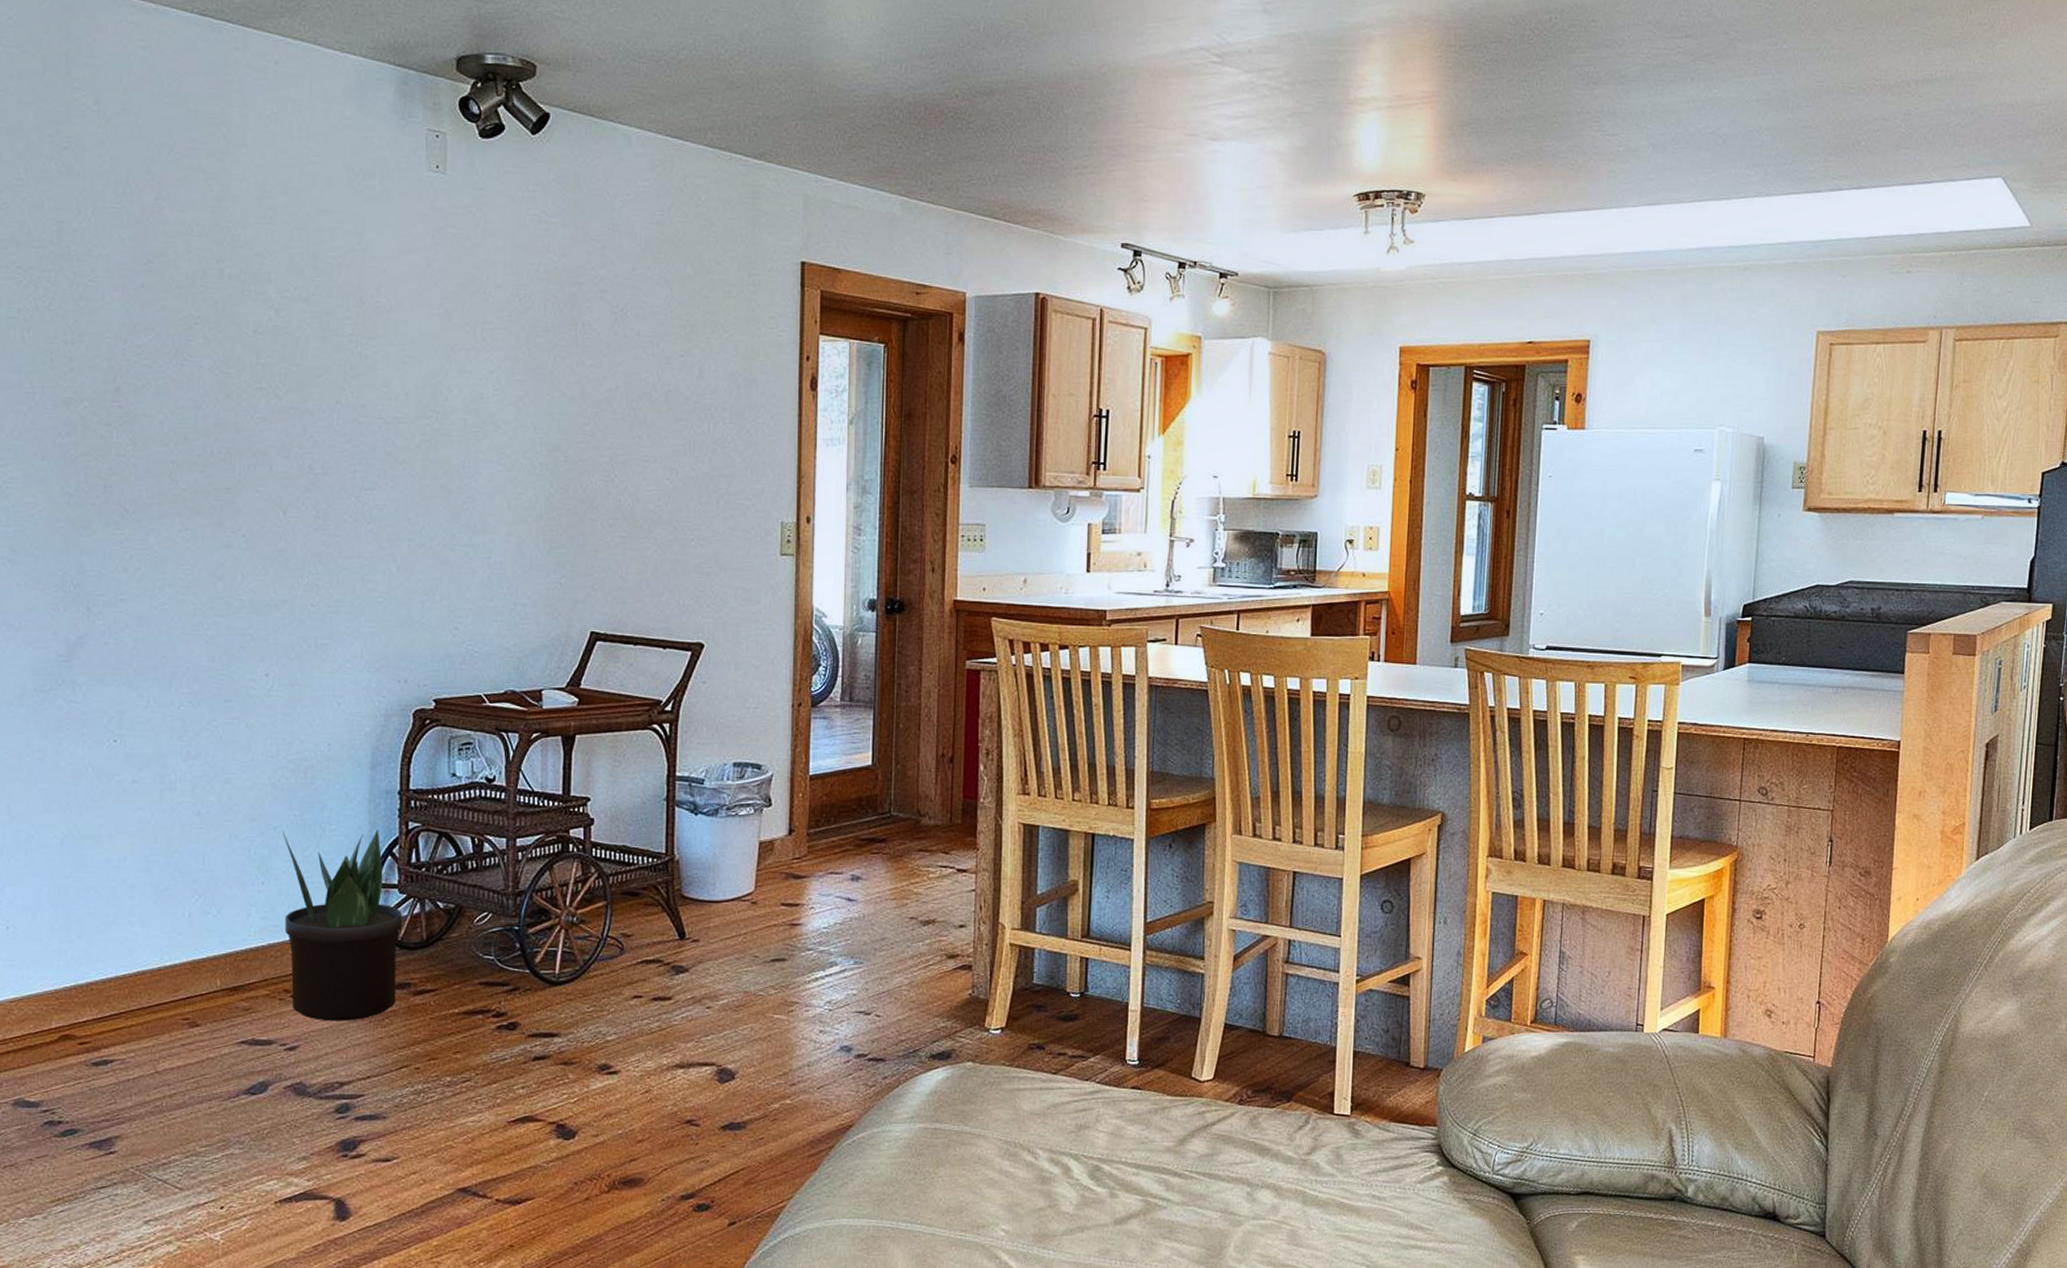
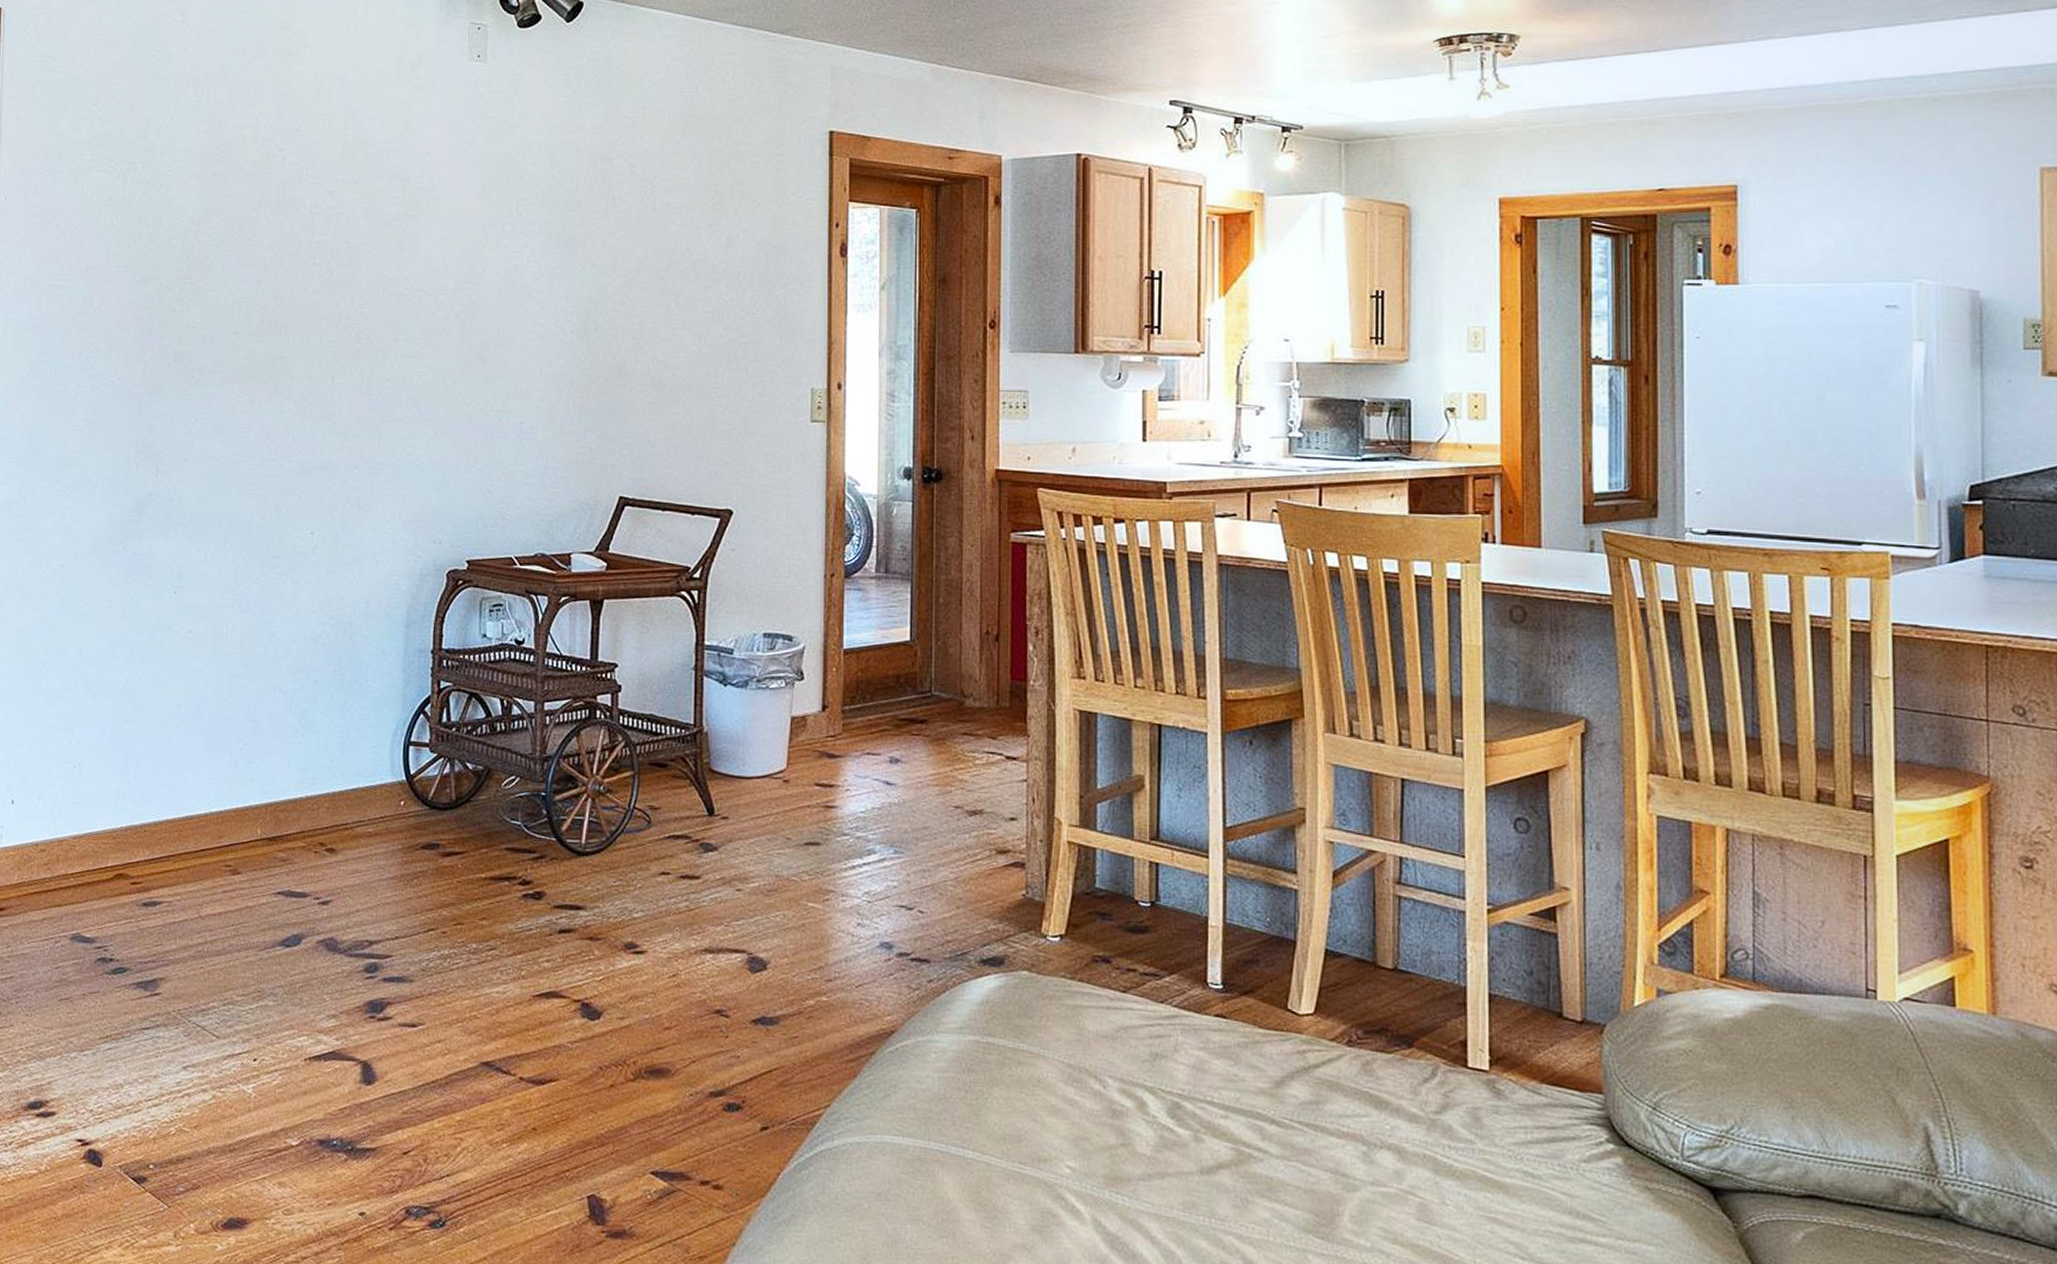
planter: present [282,829,402,1021] -> none [321,685,432,879]

